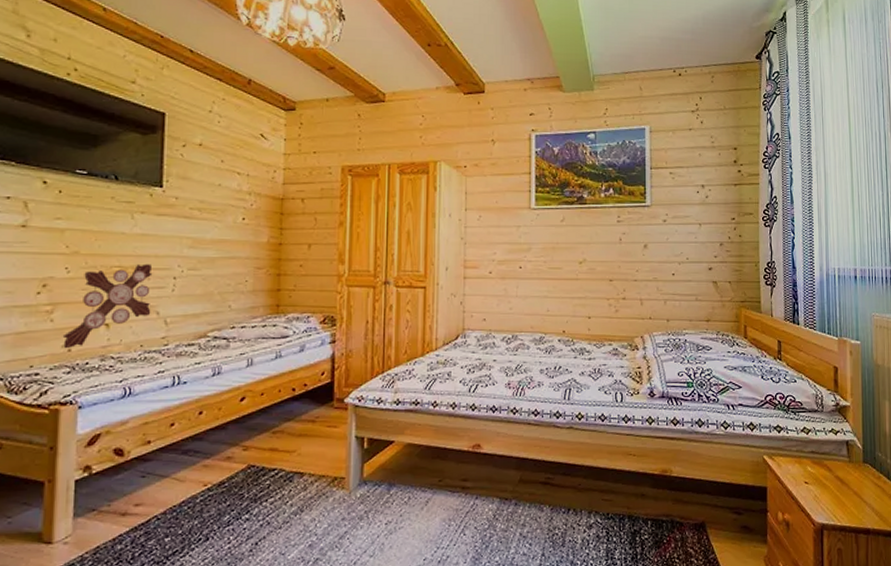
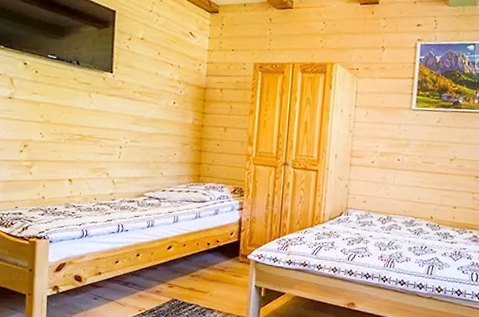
decorative cross: present [62,264,153,349] -> none [38,134,104,197]

